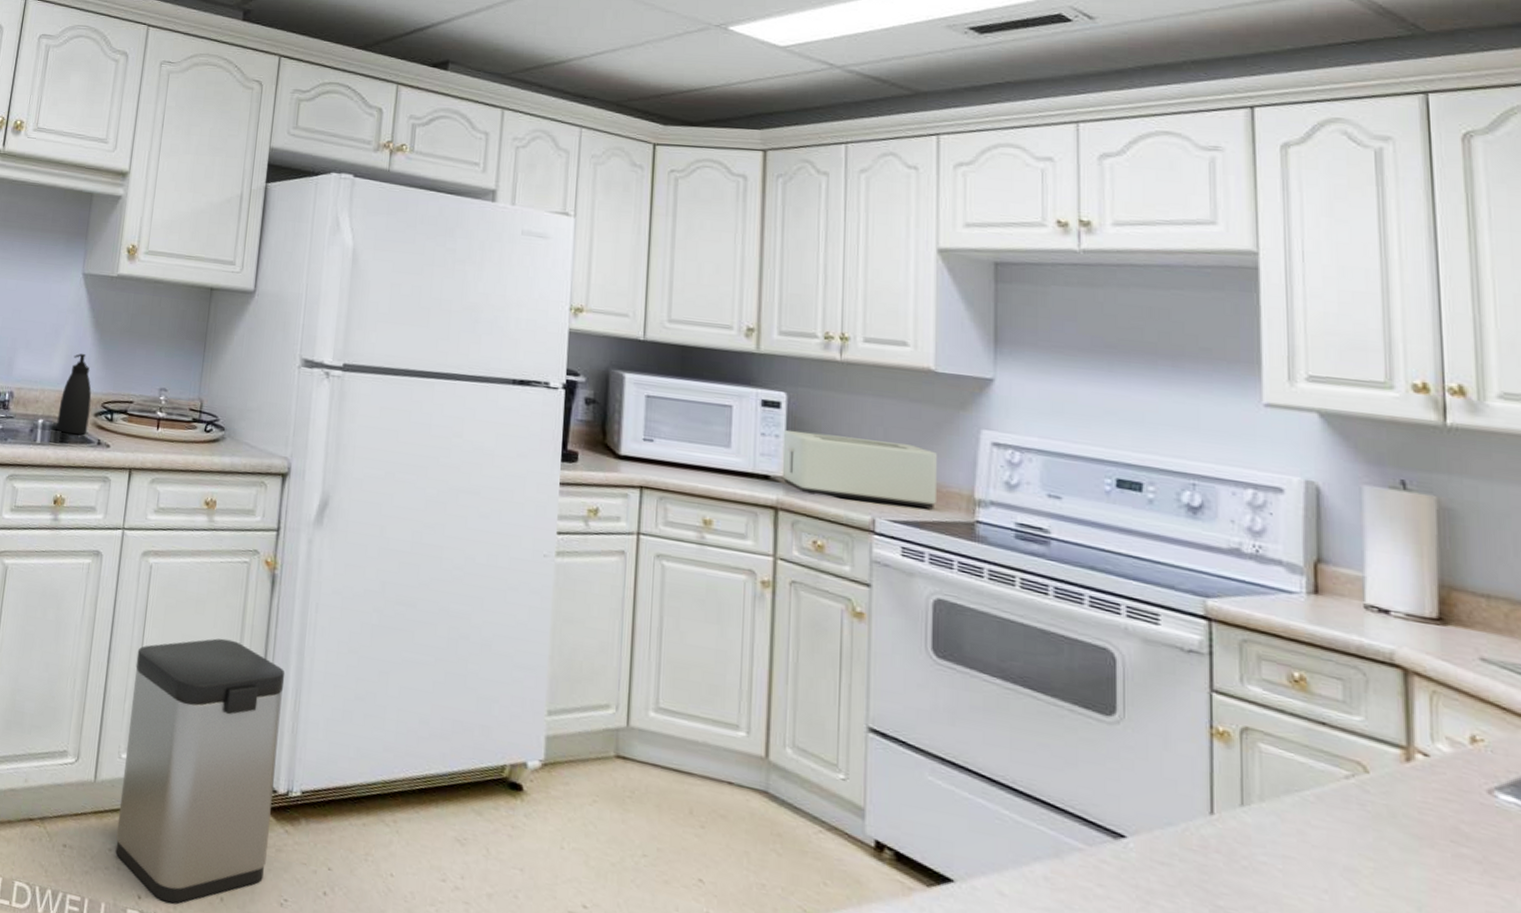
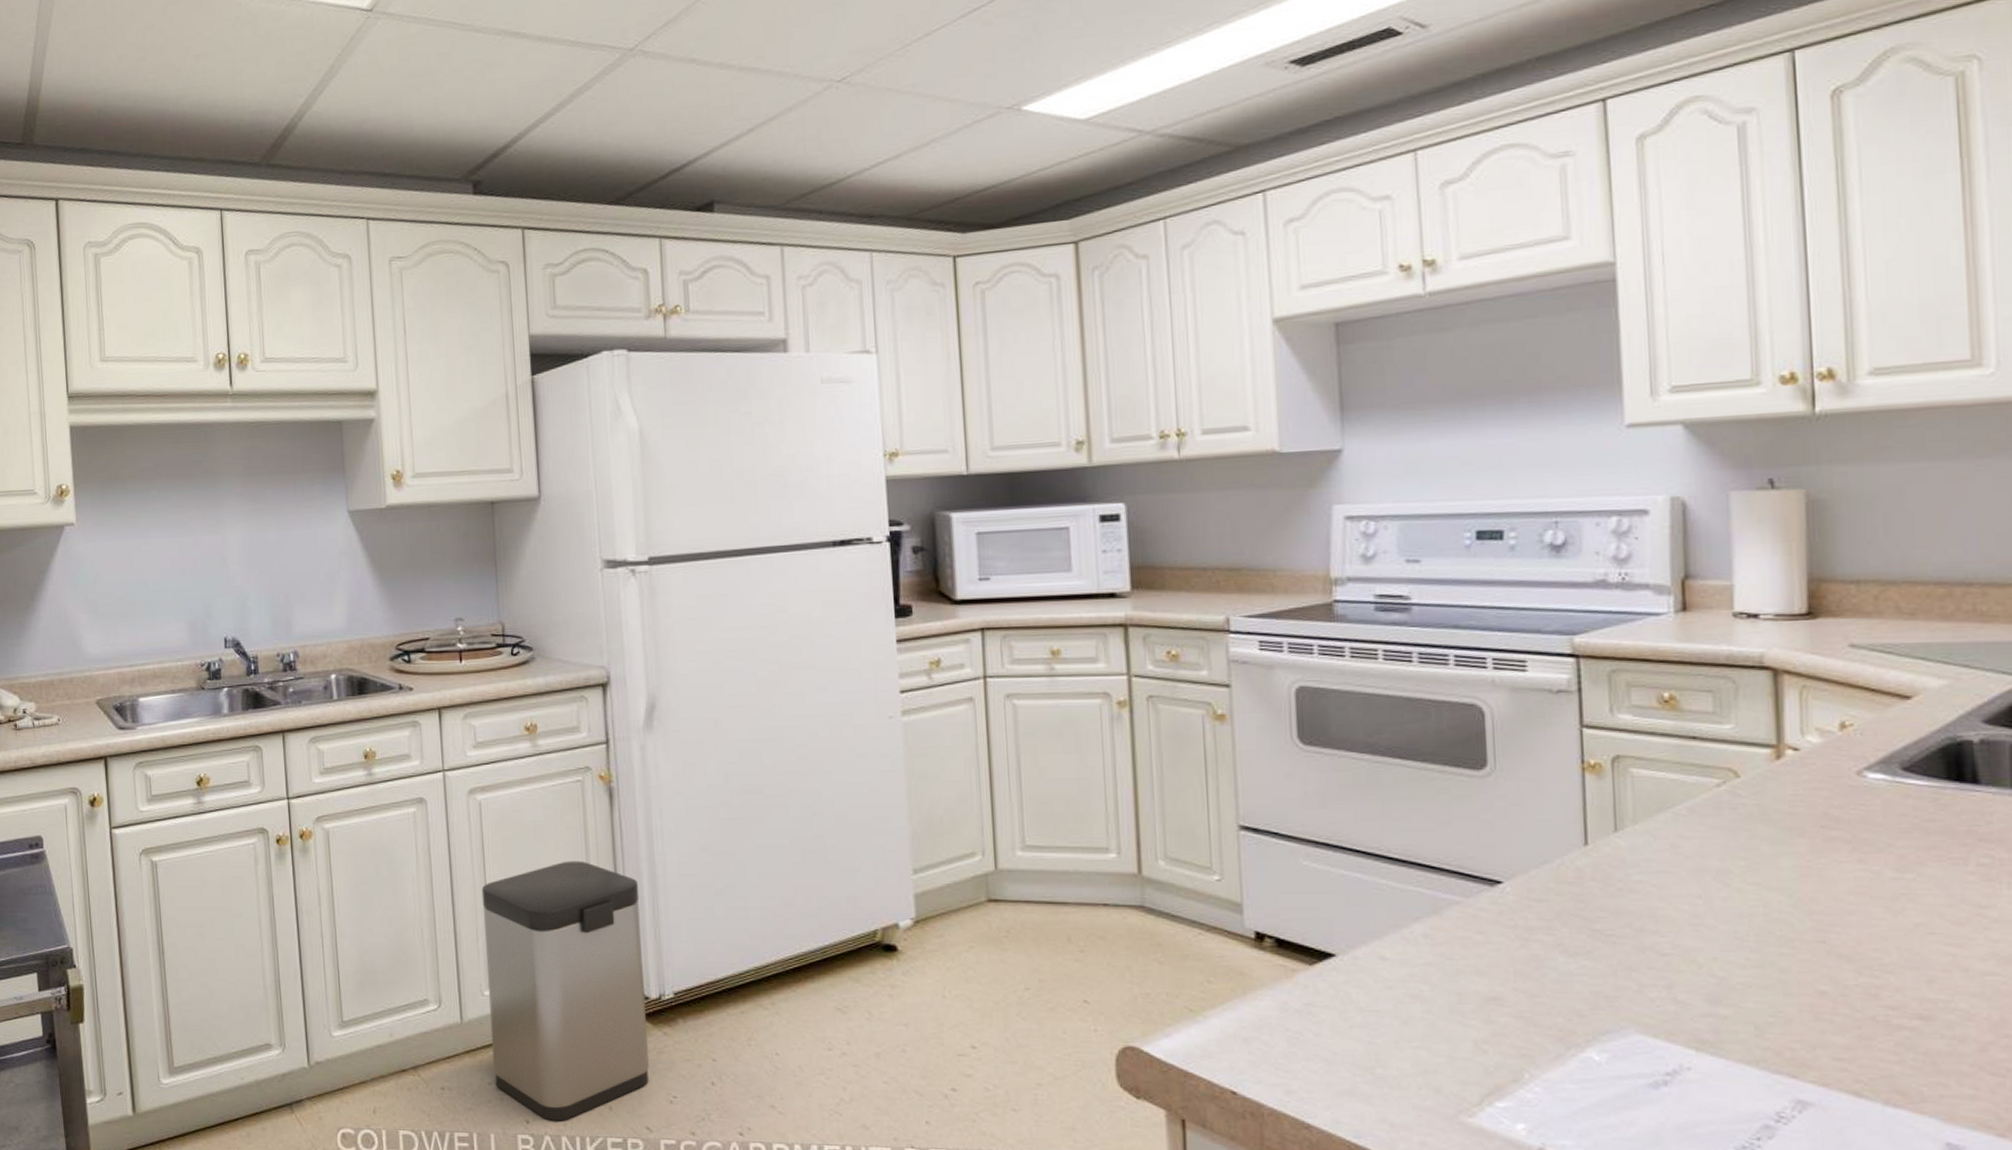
soap dispenser: present [56,354,92,435] -> none [350,597,386,684]
toaster: present [782,430,938,510] -> none [1125,533,1293,605]

